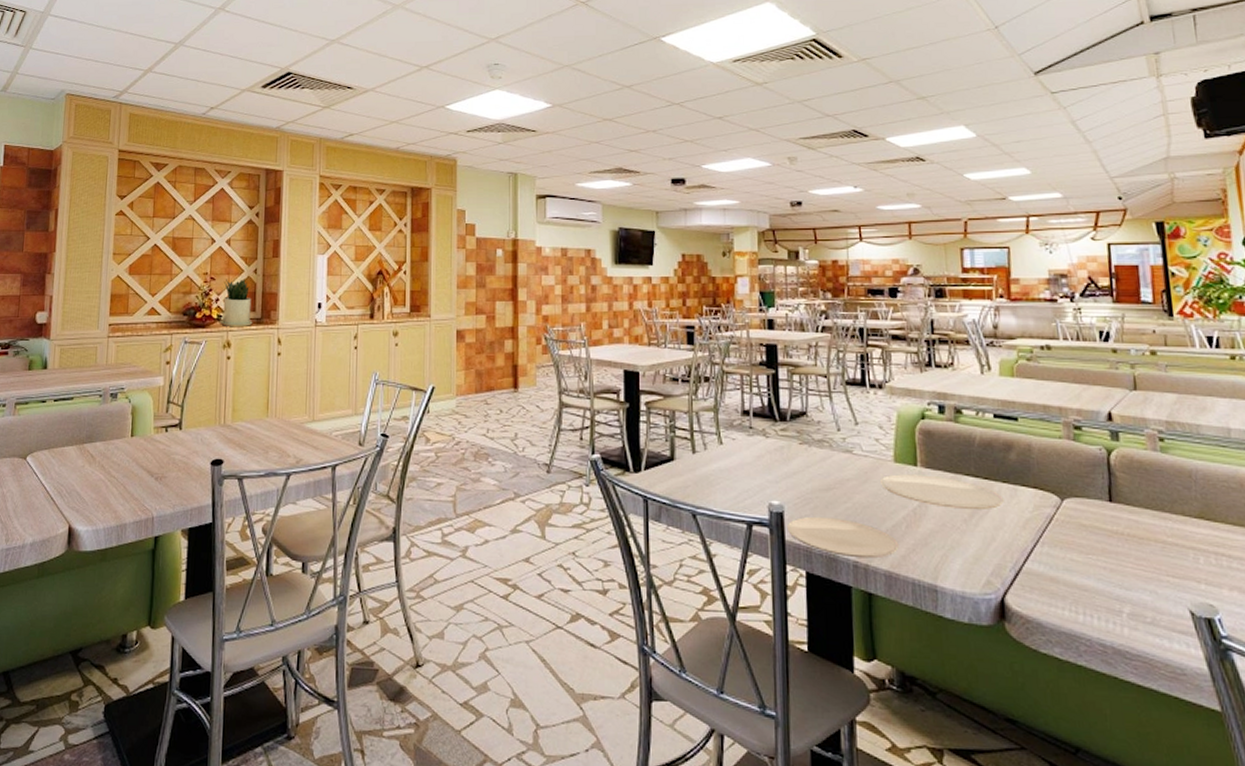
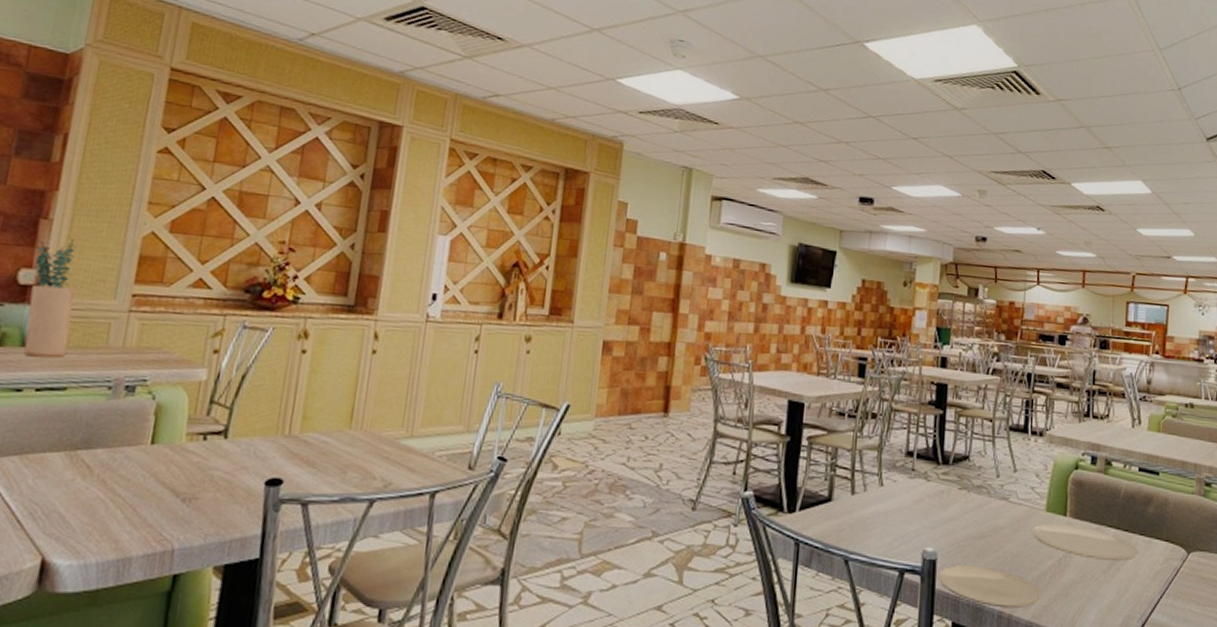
vase: none [44,287,72,376] -> present [23,239,76,359]
planter: present [220,279,253,328] -> none [296,252,344,315]

